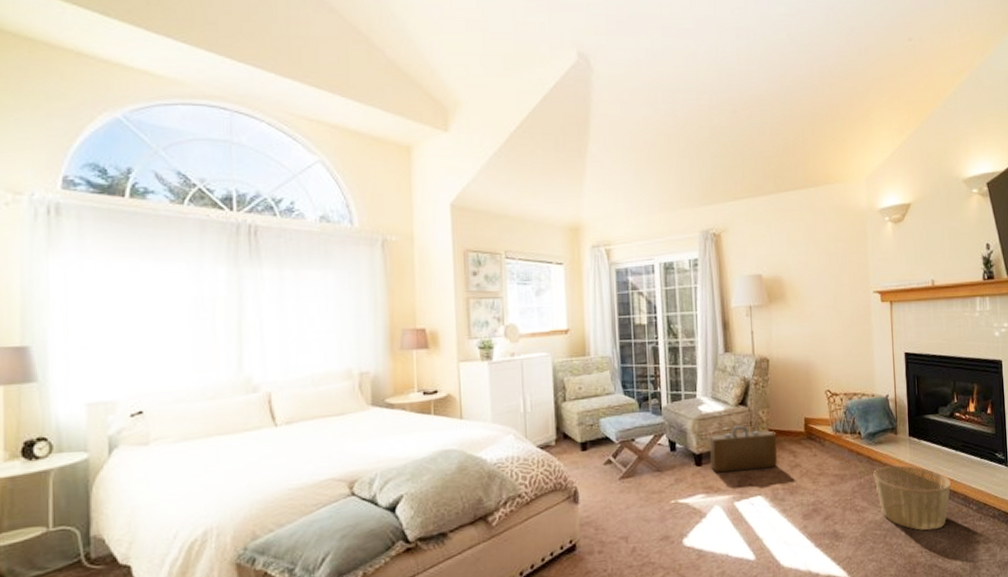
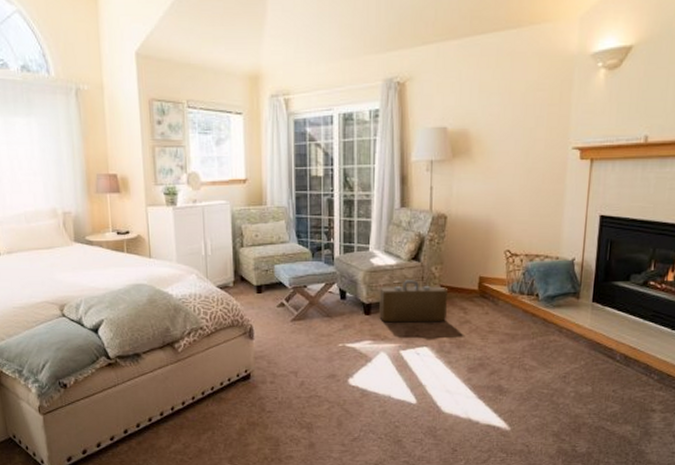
basket: present [873,465,952,531] -> none [547,330,634,395]

